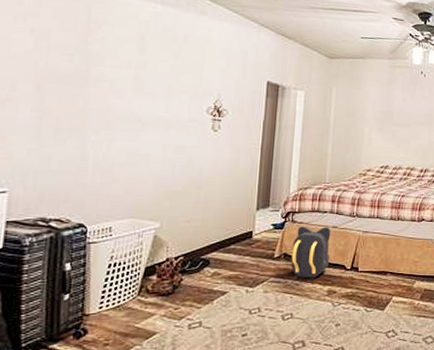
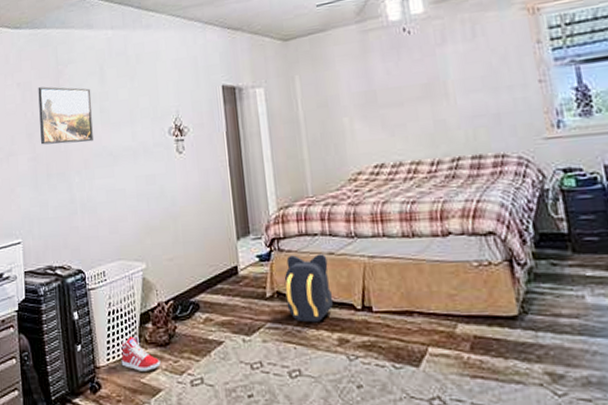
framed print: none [53,39,127,105] -> present [38,86,93,145]
sneaker: none [115,286,160,318] -> present [121,335,161,371]

